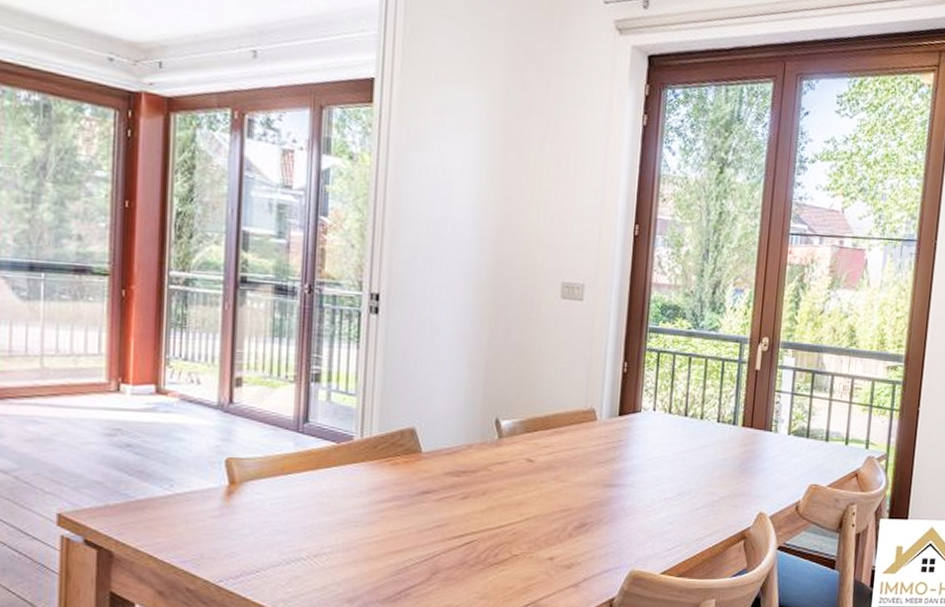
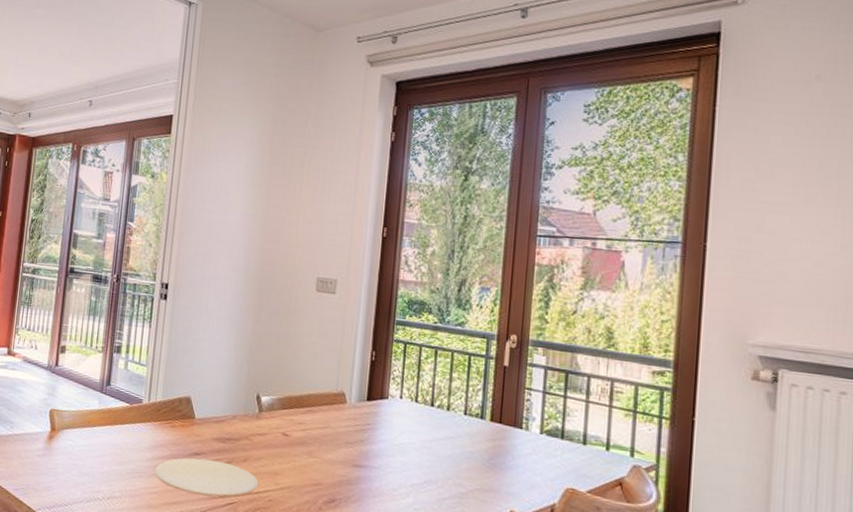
plate: none [374,497,501,539] -> present [155,457,259,498]

